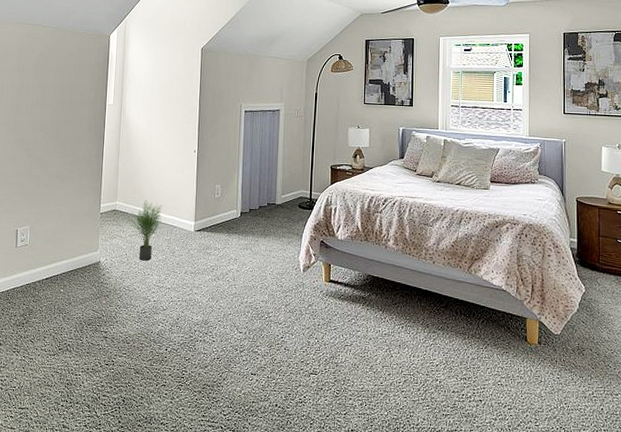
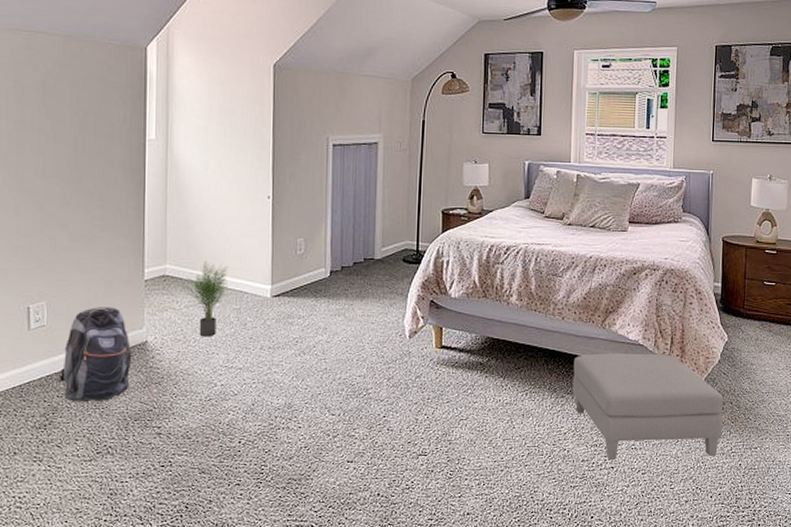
backpack: none [35,232,89,308] -> present [59,307,132,403]
ottoman: none [443,295,583,399] -> present [572,353,723,459]

